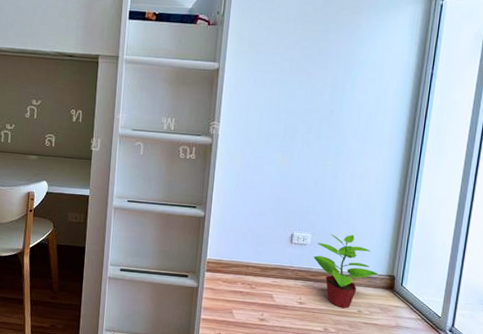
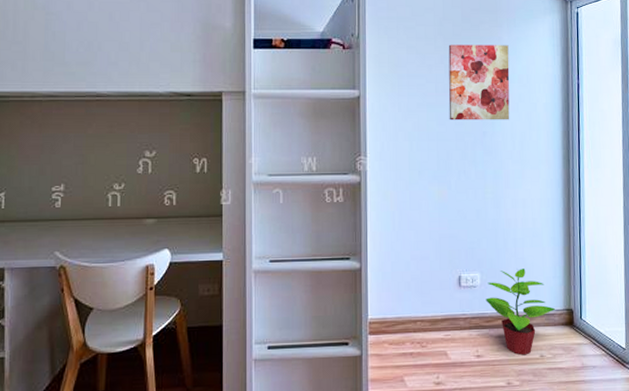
wall art: none [299,27,367,102] -> present [448,44,510,121]

